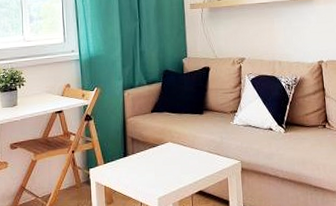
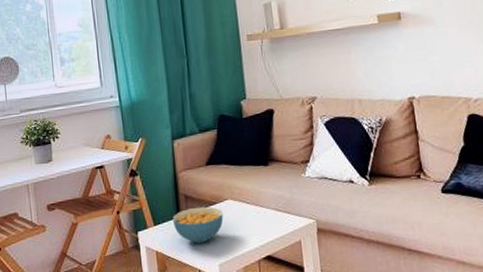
cereal bowl: none [121,148,164,180] -> present [173,206,224,244]

